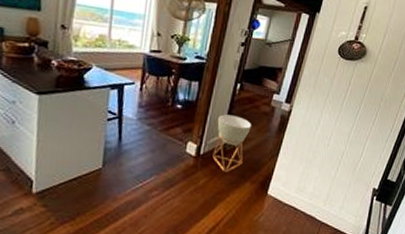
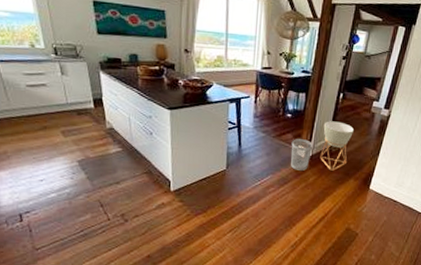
wastebasket: none [178,134,206,171] -> present [290,139,313,171]

